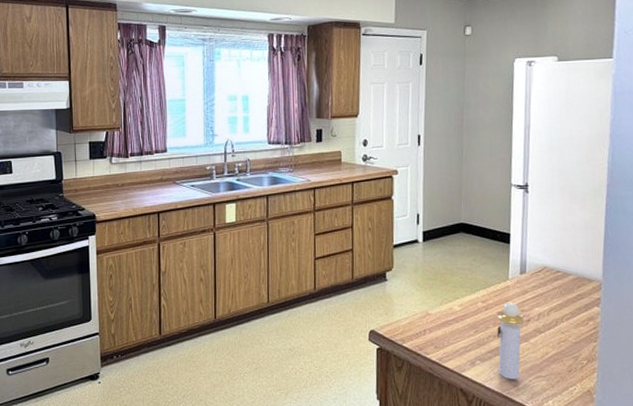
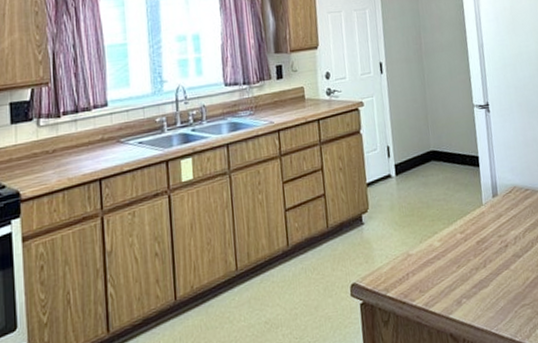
perfume bottle: present [497,302,524,379] -> none [477,228,506,314]

